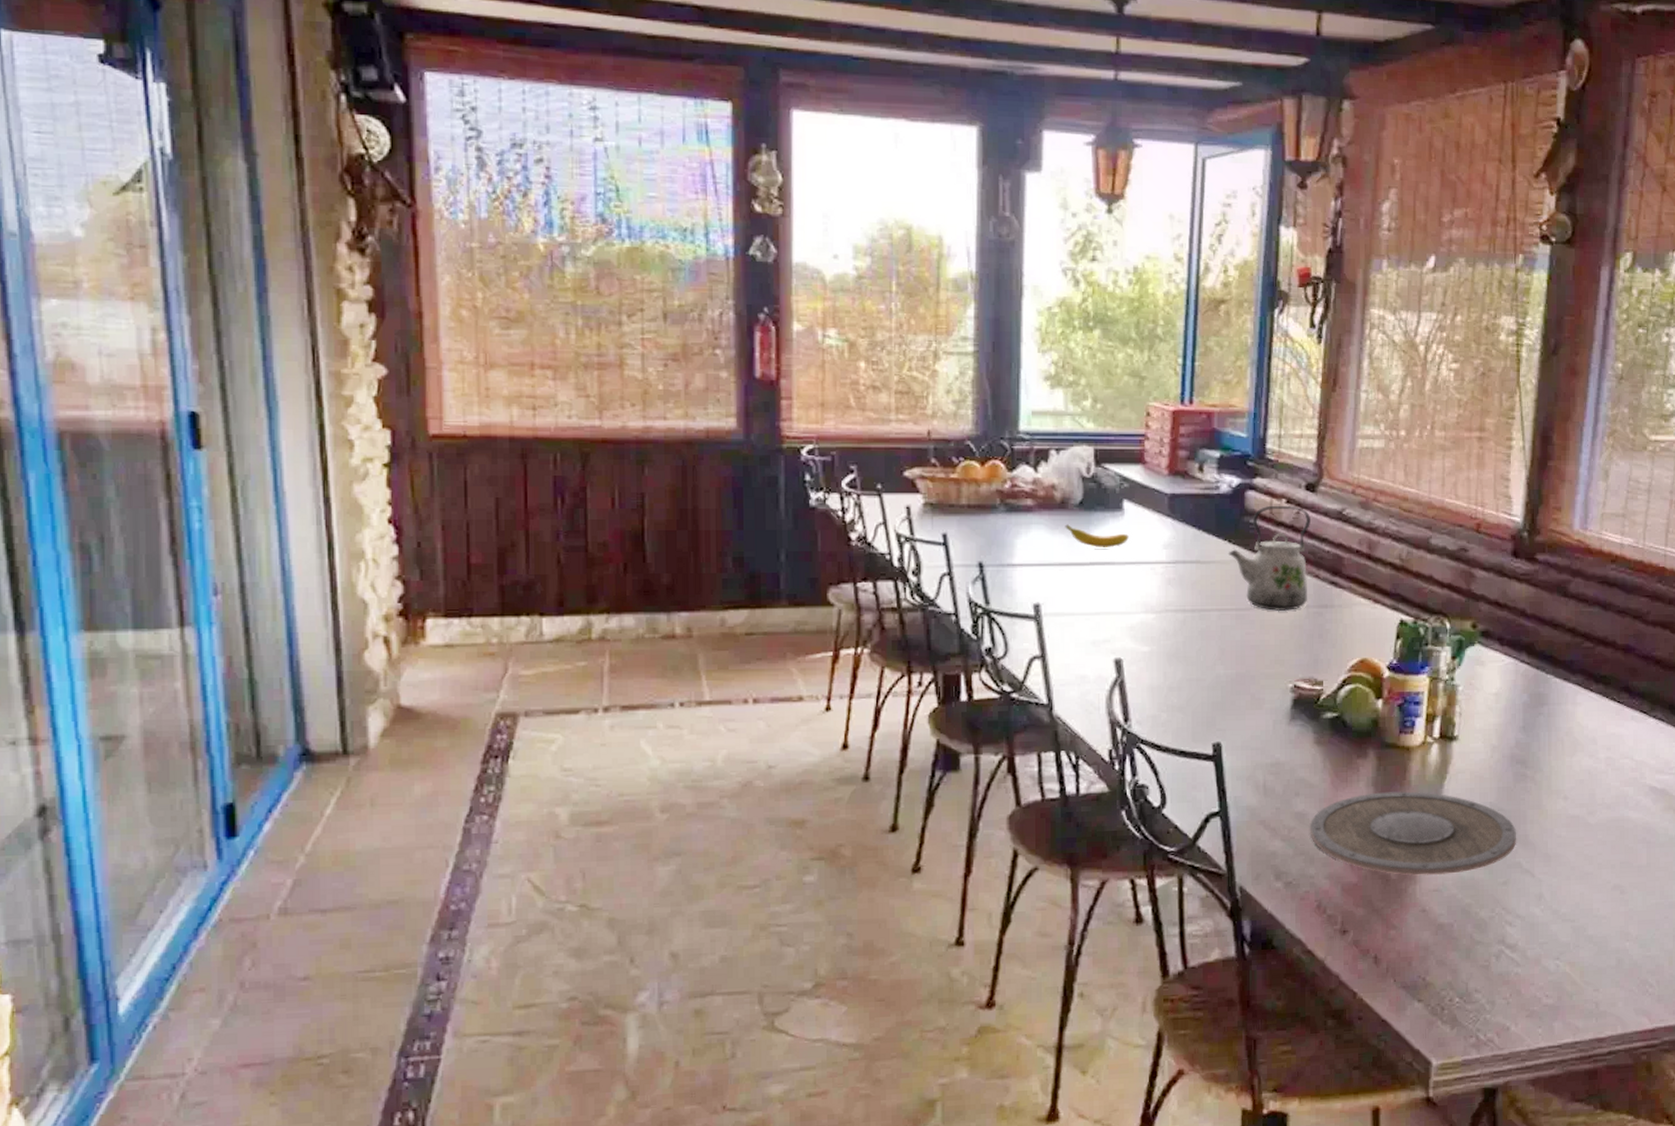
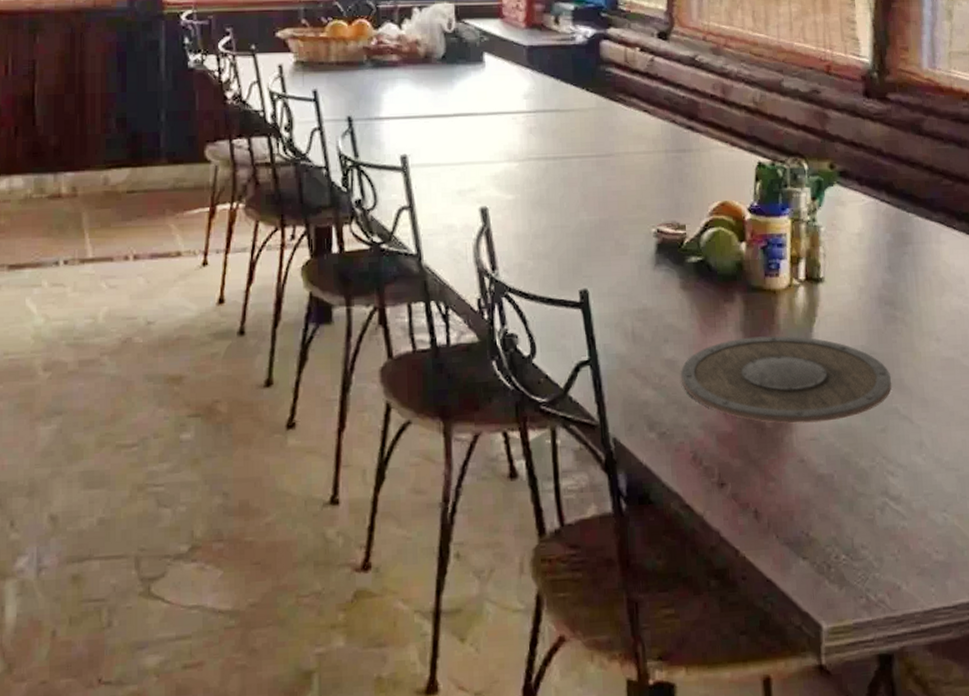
banana: present [1065,524,1129,549] -> none [429,78,490,100]
kettle: present [1227,505,1310,612] -> none [586,53,666,157]

